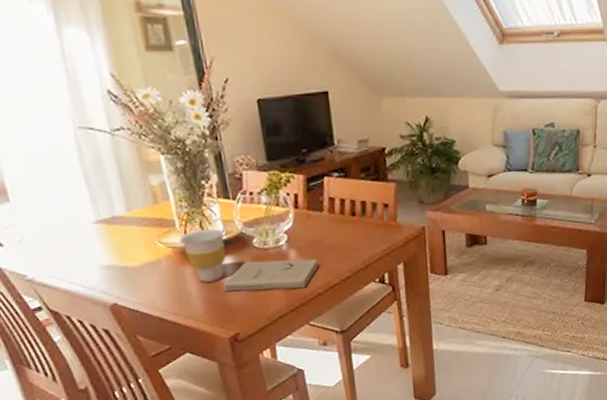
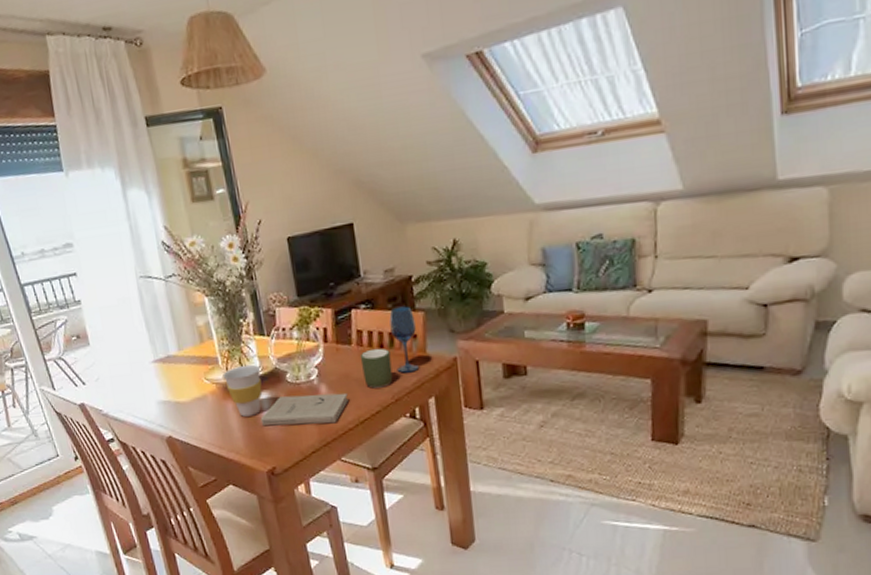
mug: none [331,215,364,255] -> present [359,348,393,388]
wineglass: none [362,176,389,241] -> present [389,306,419,373]

